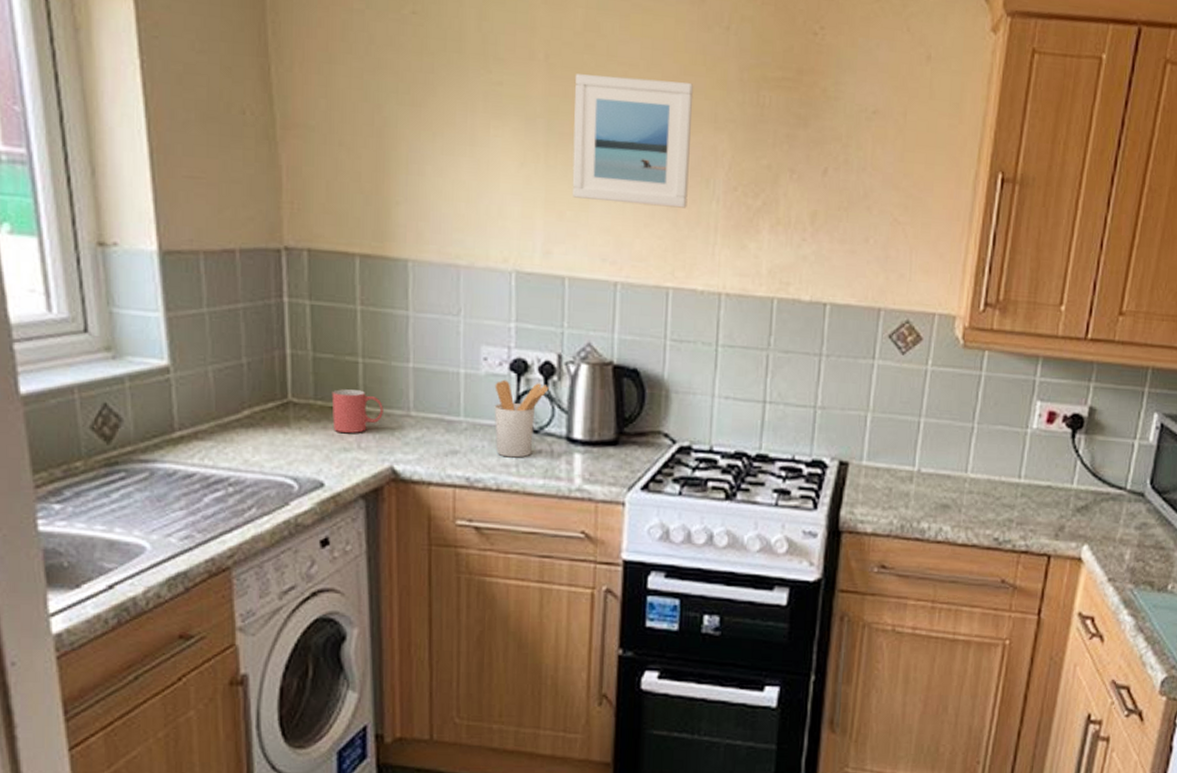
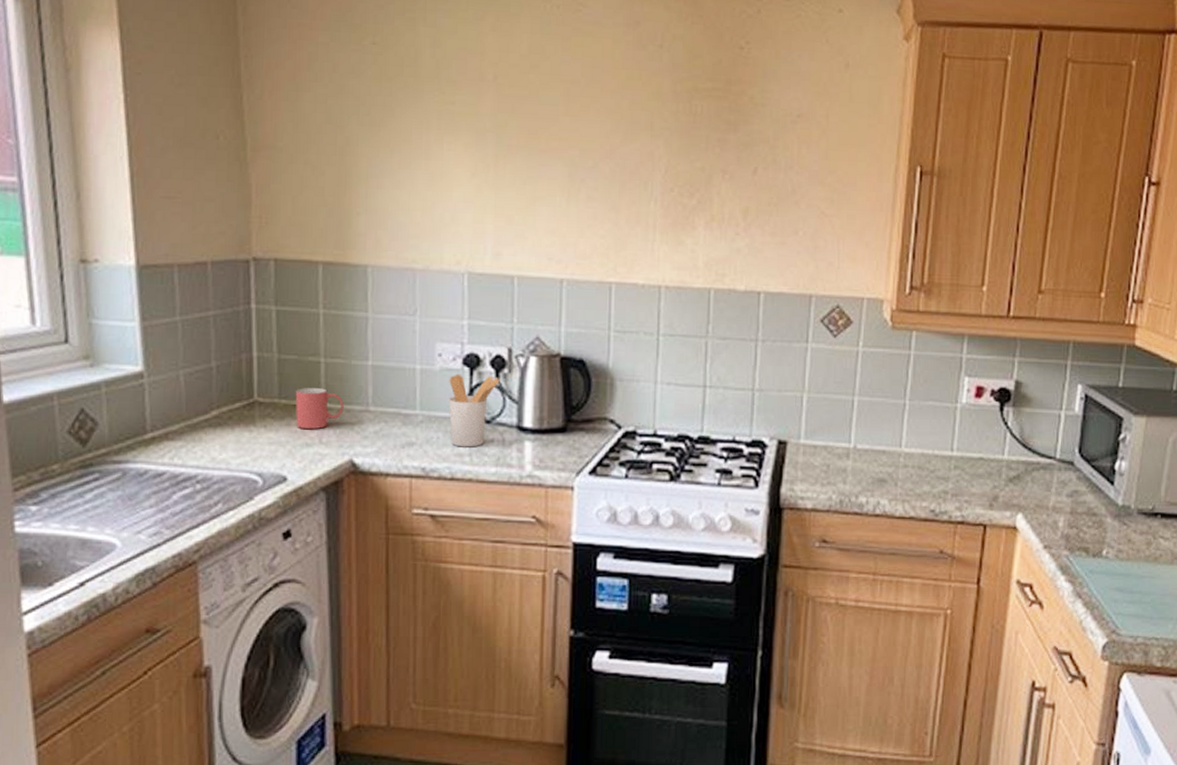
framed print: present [572,74,694,208] -> none [519,91,631,209]

